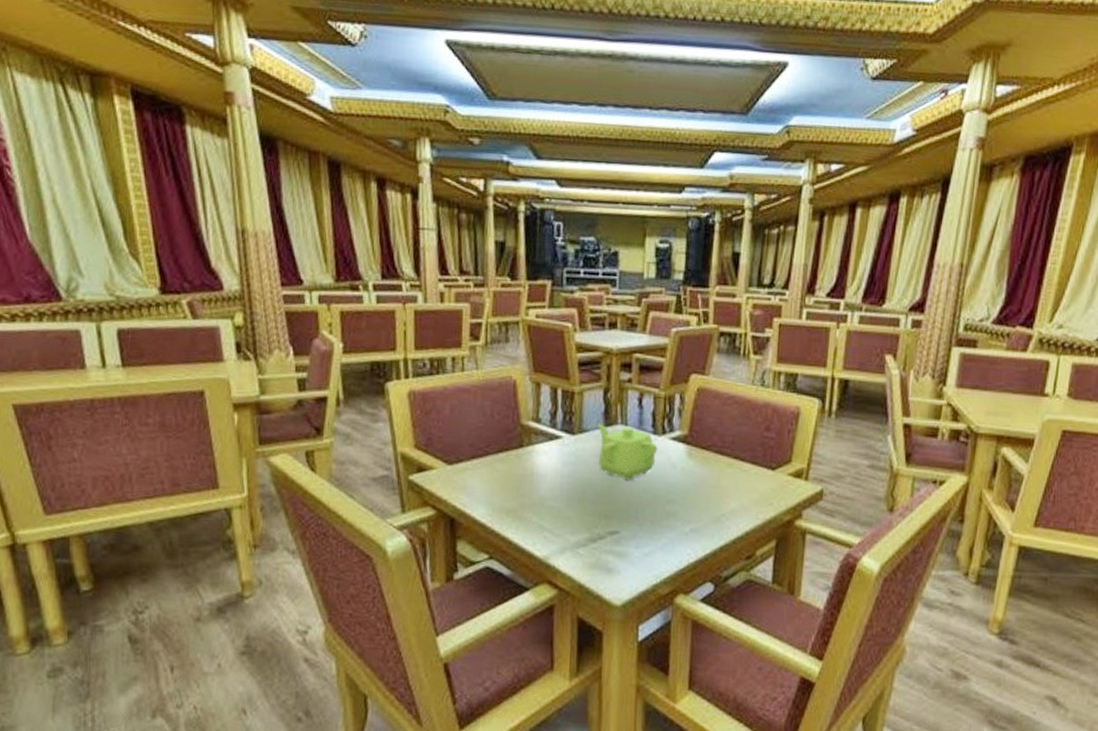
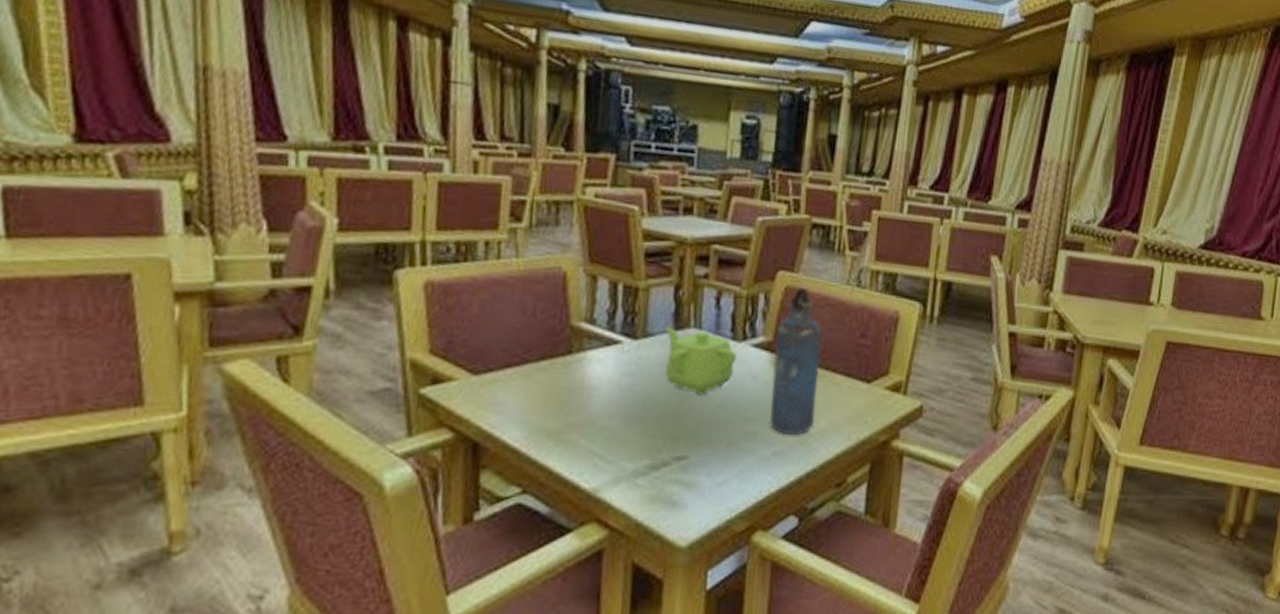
water bottle: none [686,388,731,515] -> present [769,287,822,436]

